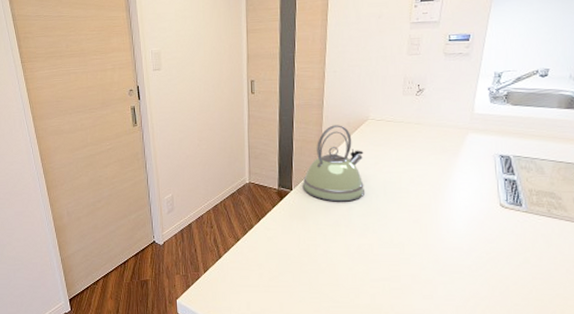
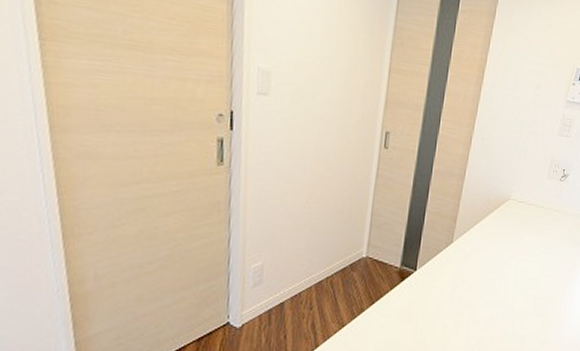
kettle: present [302,125,364,202] -> none [428,200,500,289]

